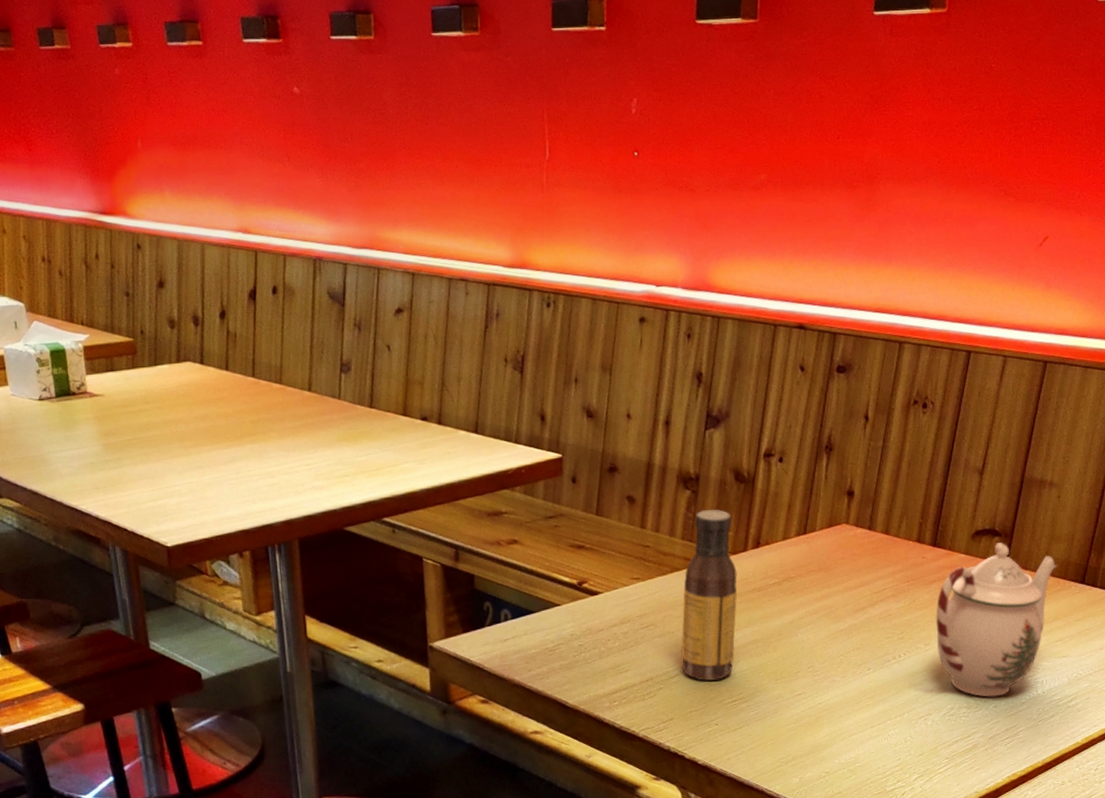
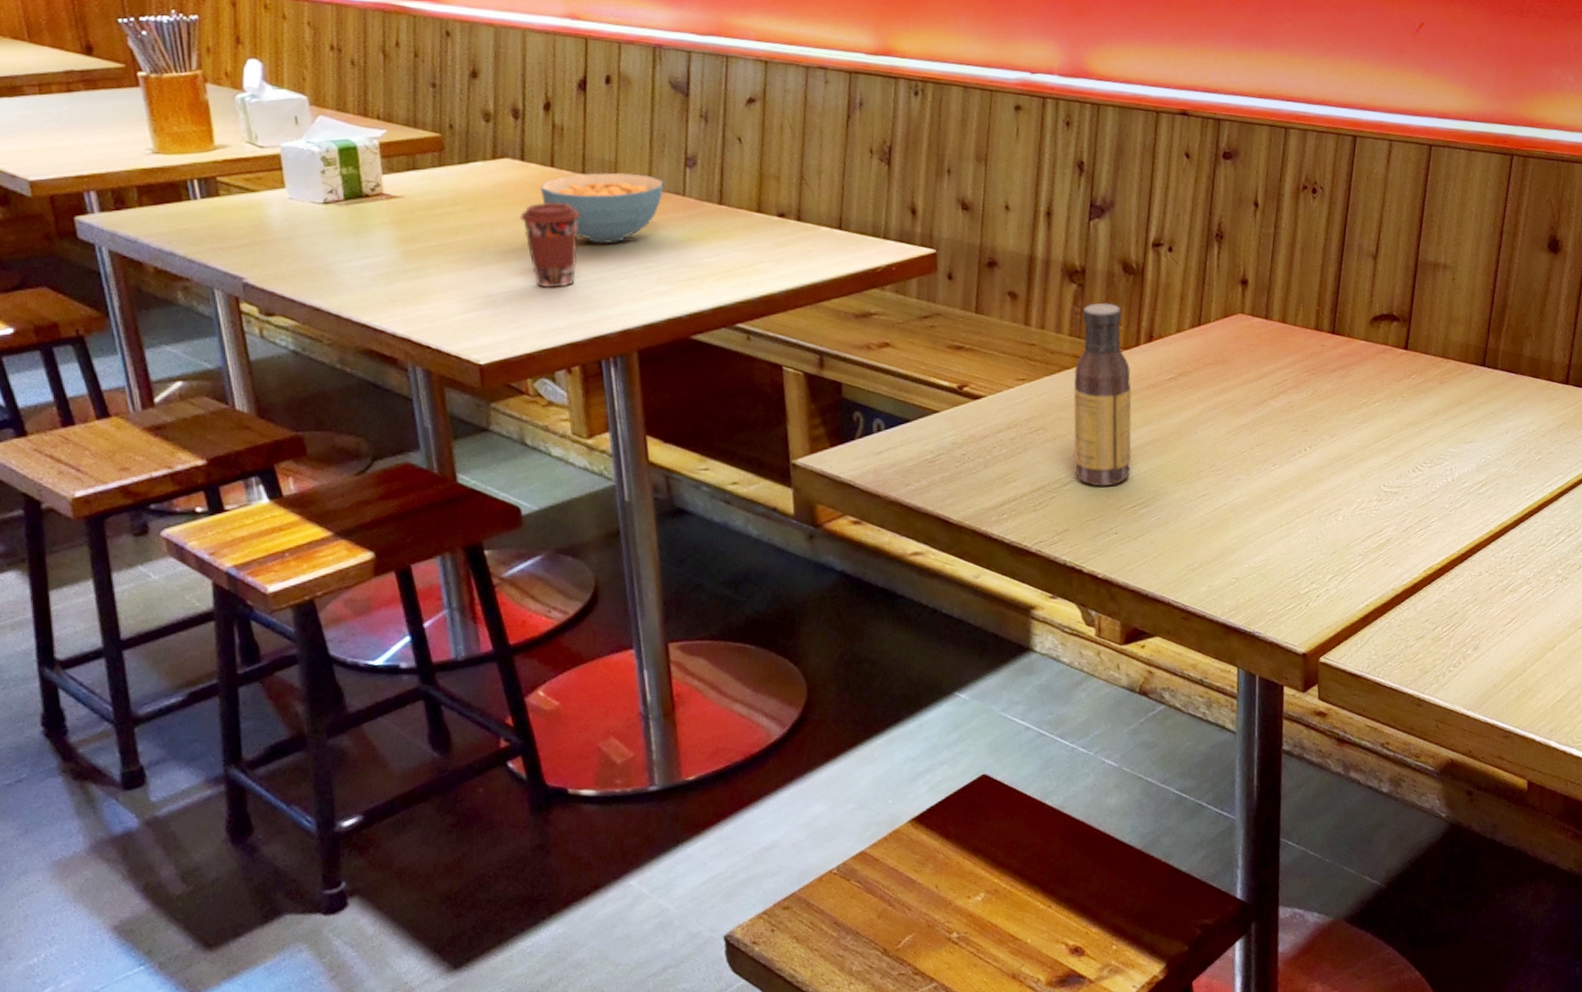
coffee cup: none [200,403,250,481] -> present [520,202,580,289]
cereal bowl: none [217,376,322,442] -> present [541,172,664,244]
teapot: present [936,543,1057,697] -> none [1339,328,1457,488]

